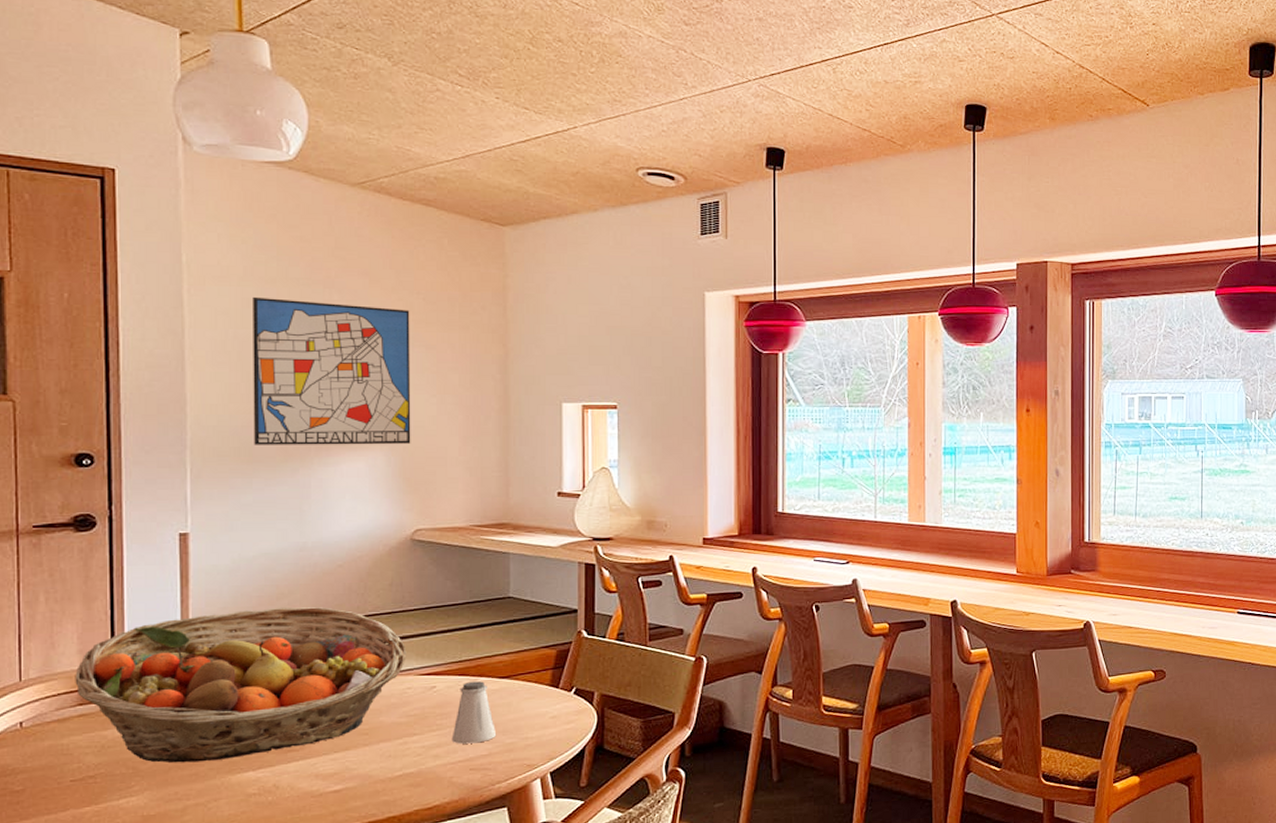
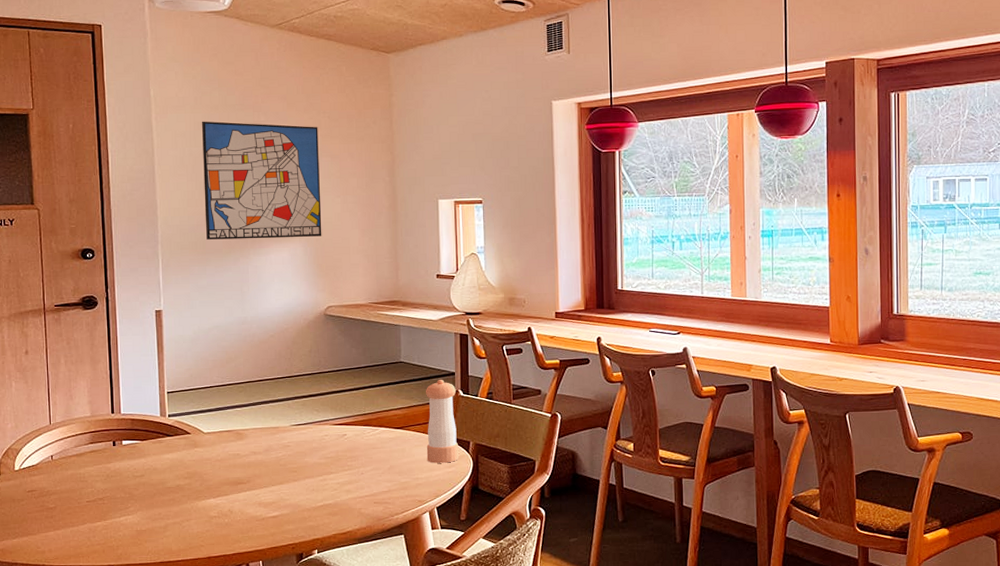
fruit basket: present [75,607,407,763] -> none [87,369,324,490]
saltshaker: present [451,681,497,744] -> none [359,431,394,482]
pepper shaker: none [539,618,581,719] -> present [425,380,459,463]

